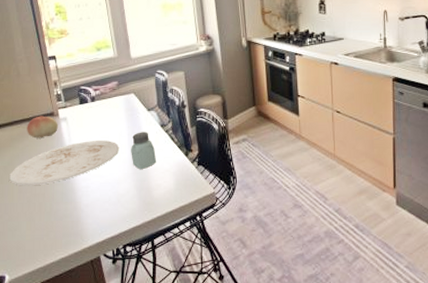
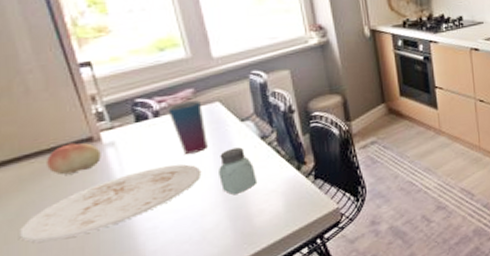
cup: none [100,91,125,132] -> present [168,100,208,154]

